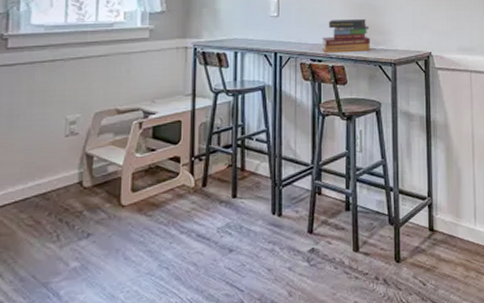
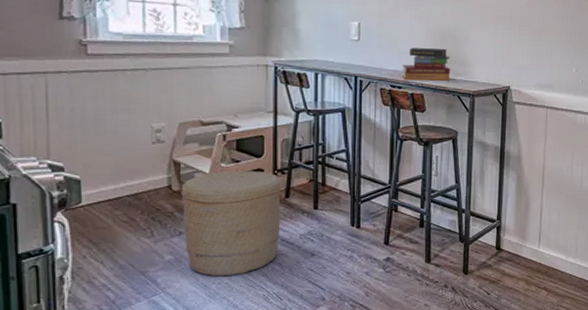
woven basket: none [92,159,199,284] -> present [181,170,282,277]

